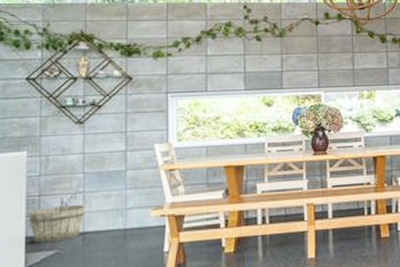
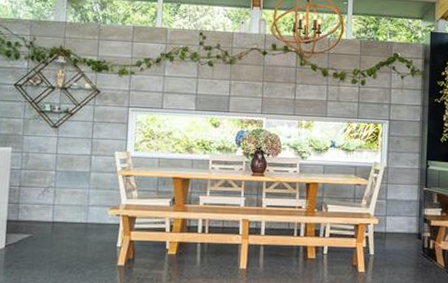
wooden bucket: present [28,198,85,243] -> none [10,190,55,227]

